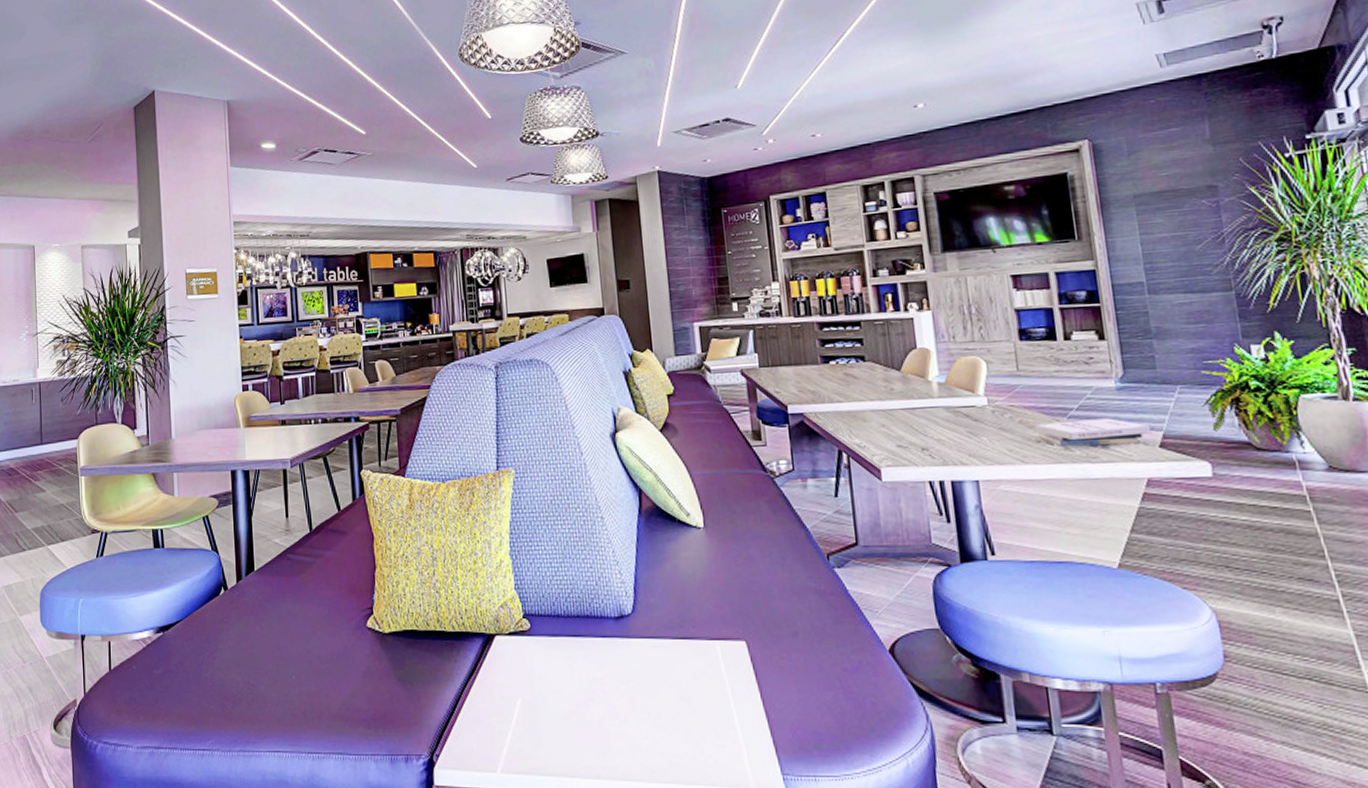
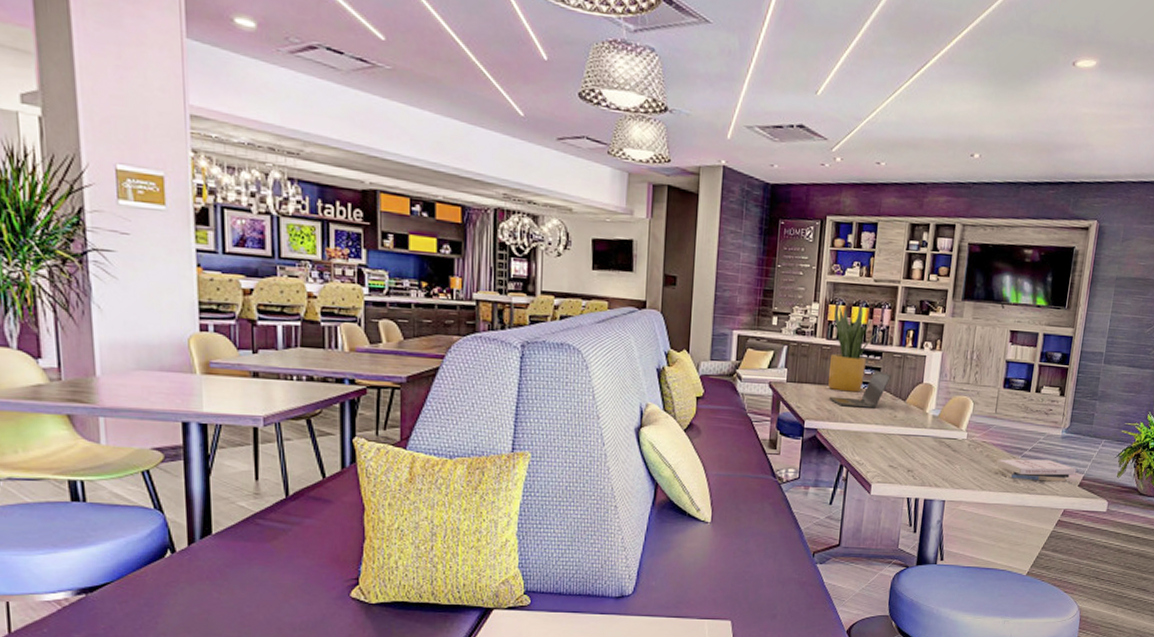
planter: none [796,279,850,370] -> present [827,307,877,392]
laptop: none [809,341,877,386] -> present [828,370,891,410]

